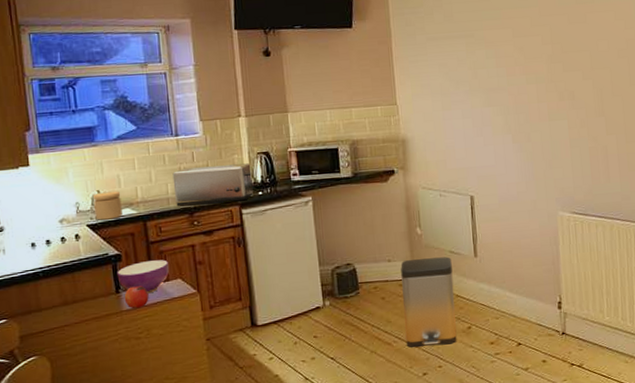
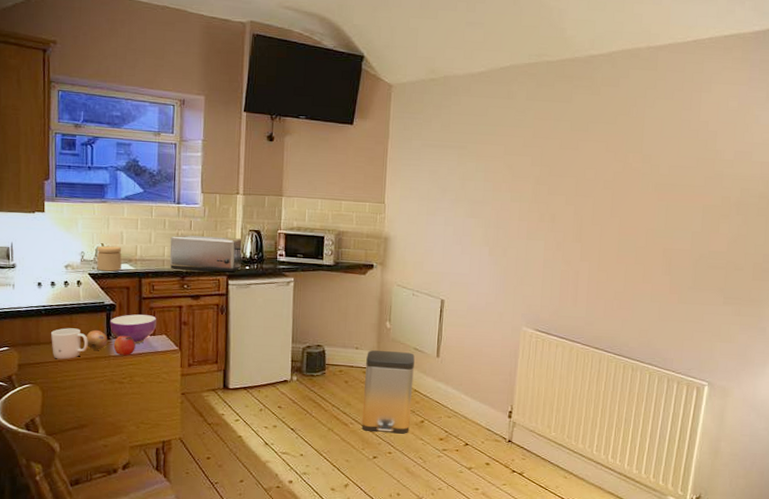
mug: none [51,286,96,324] -> present [50,328,88,360]
fruit: none [92,284,117,308] -> present [86,329,108,350]

